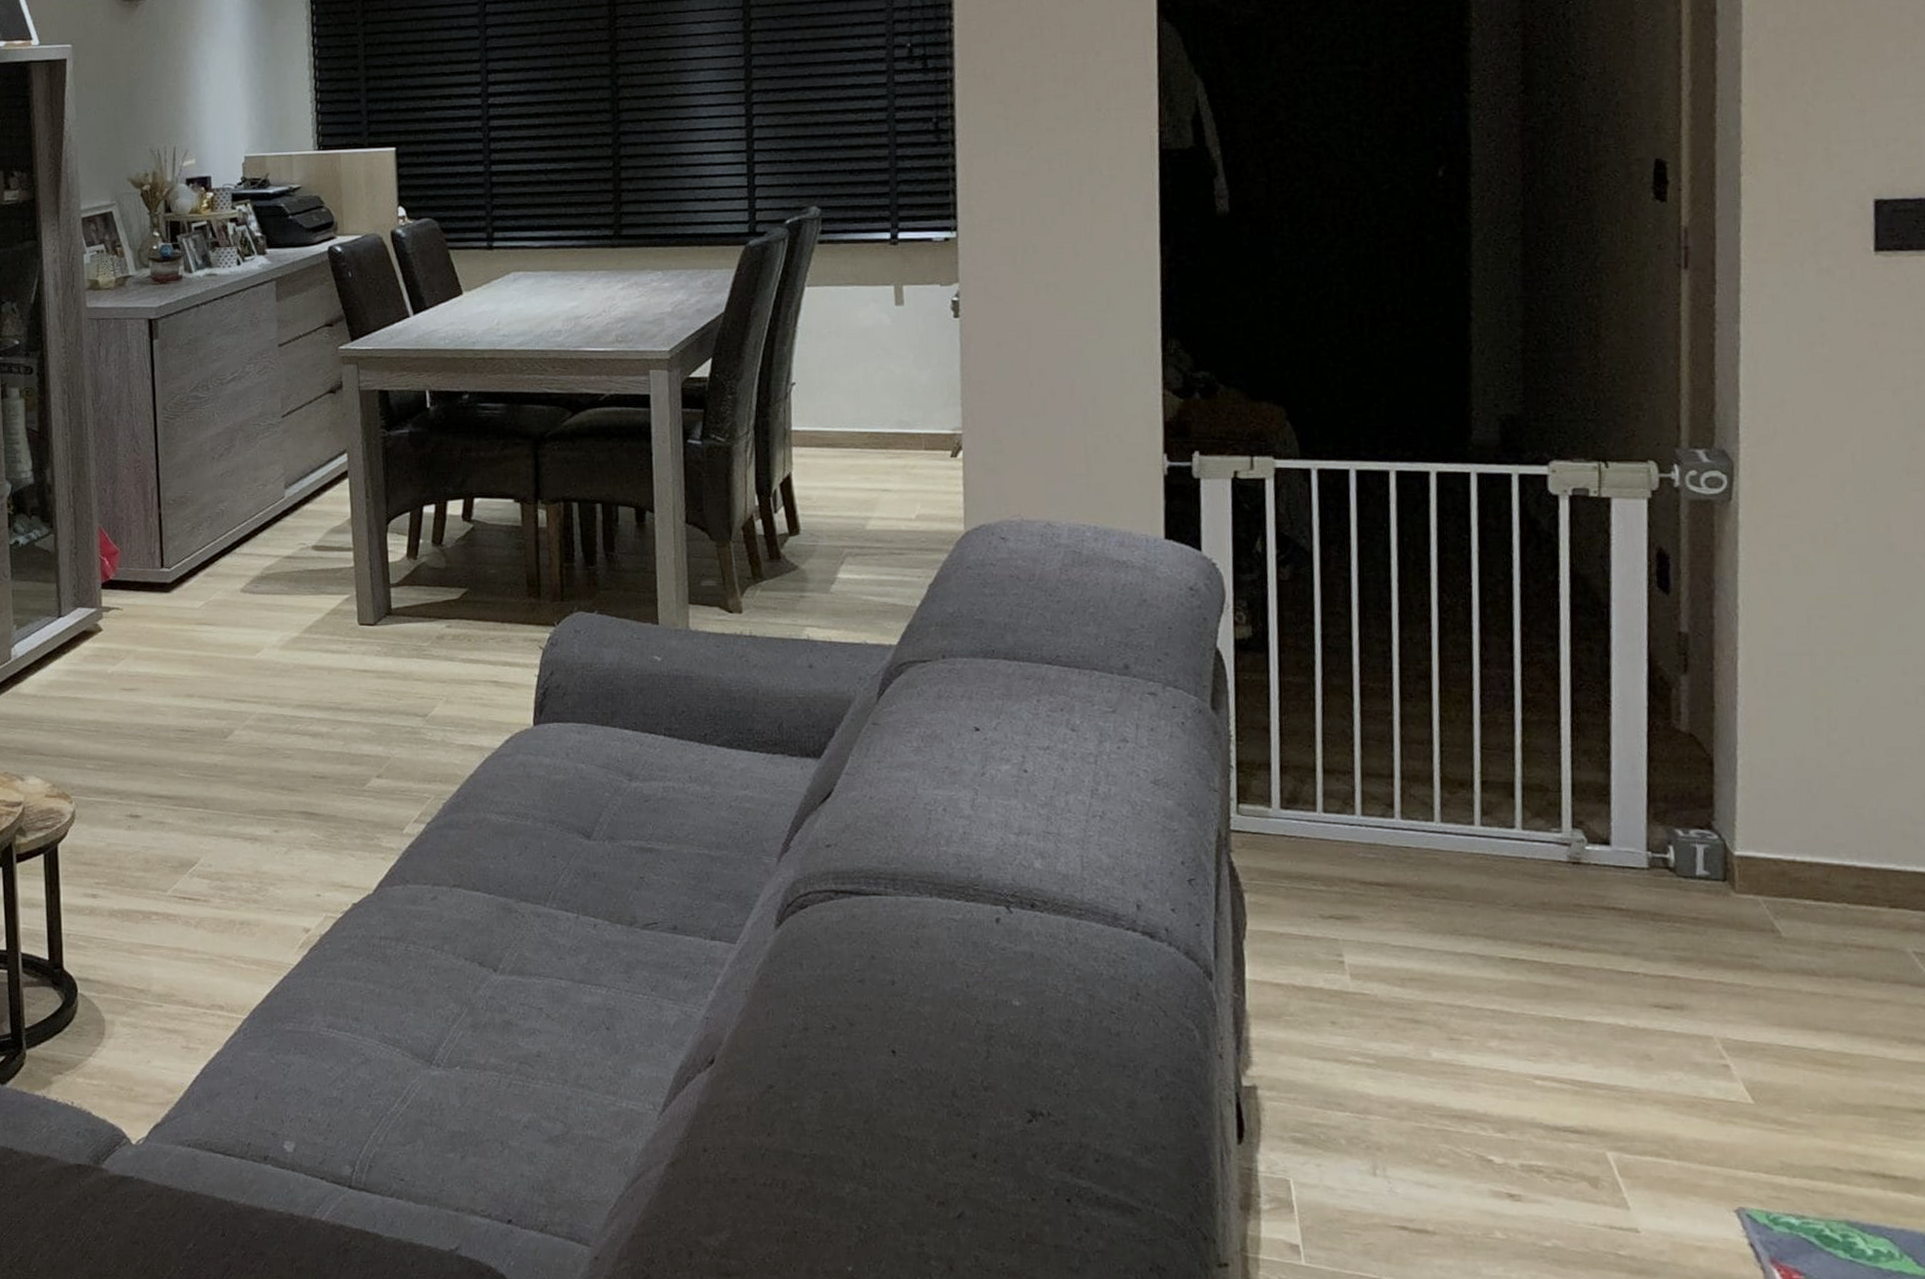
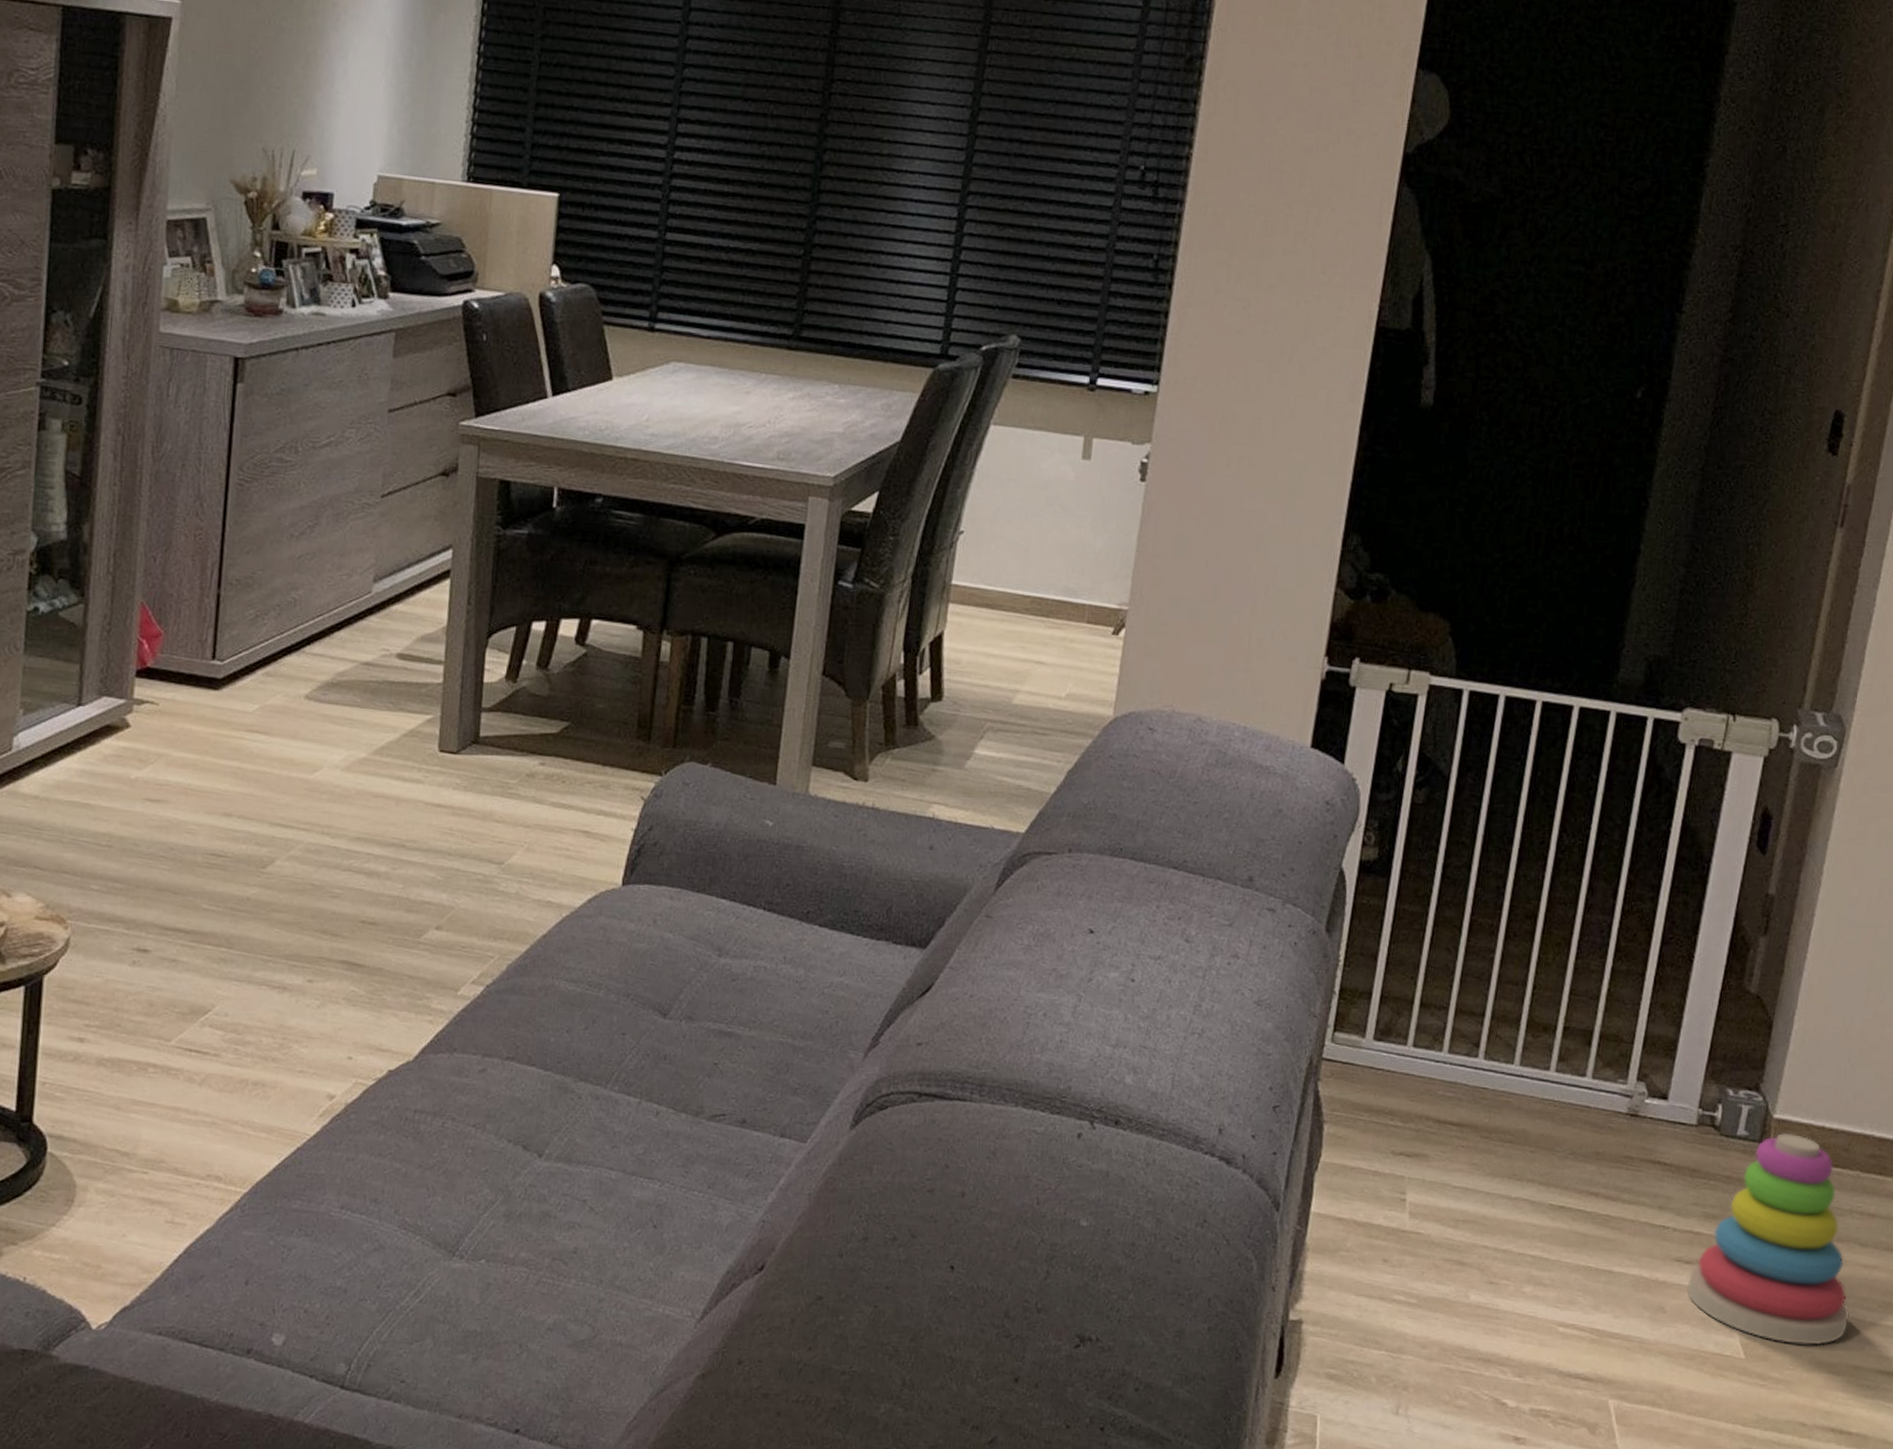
stacking toy: none [1671,869,1868,1086] -> present [1686,1132,1850,1345]

